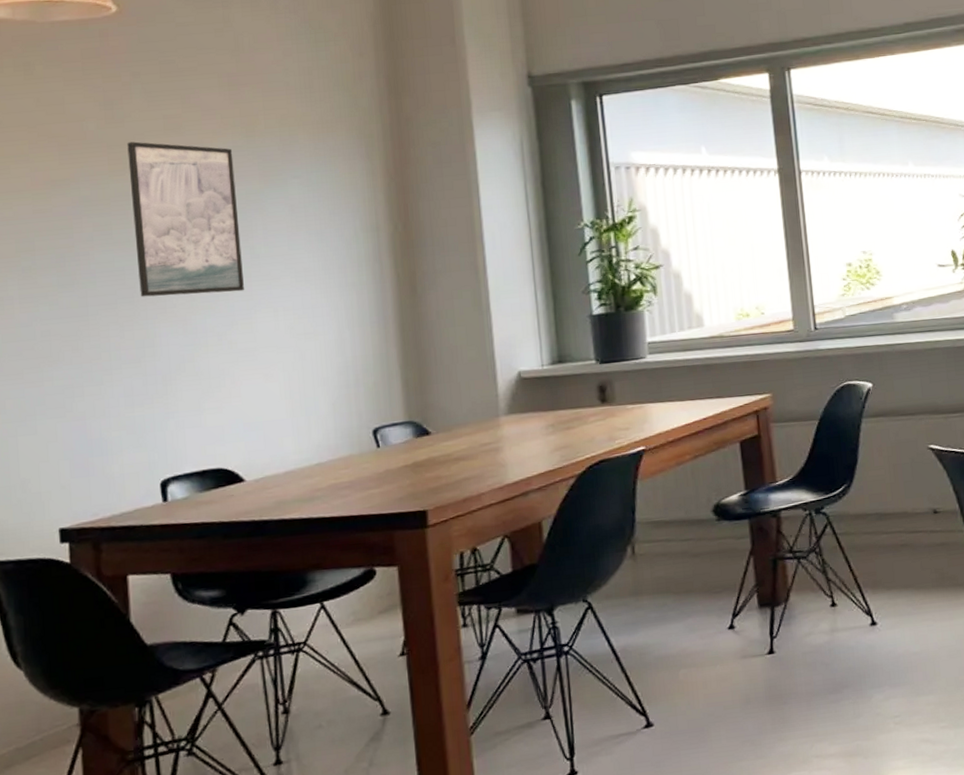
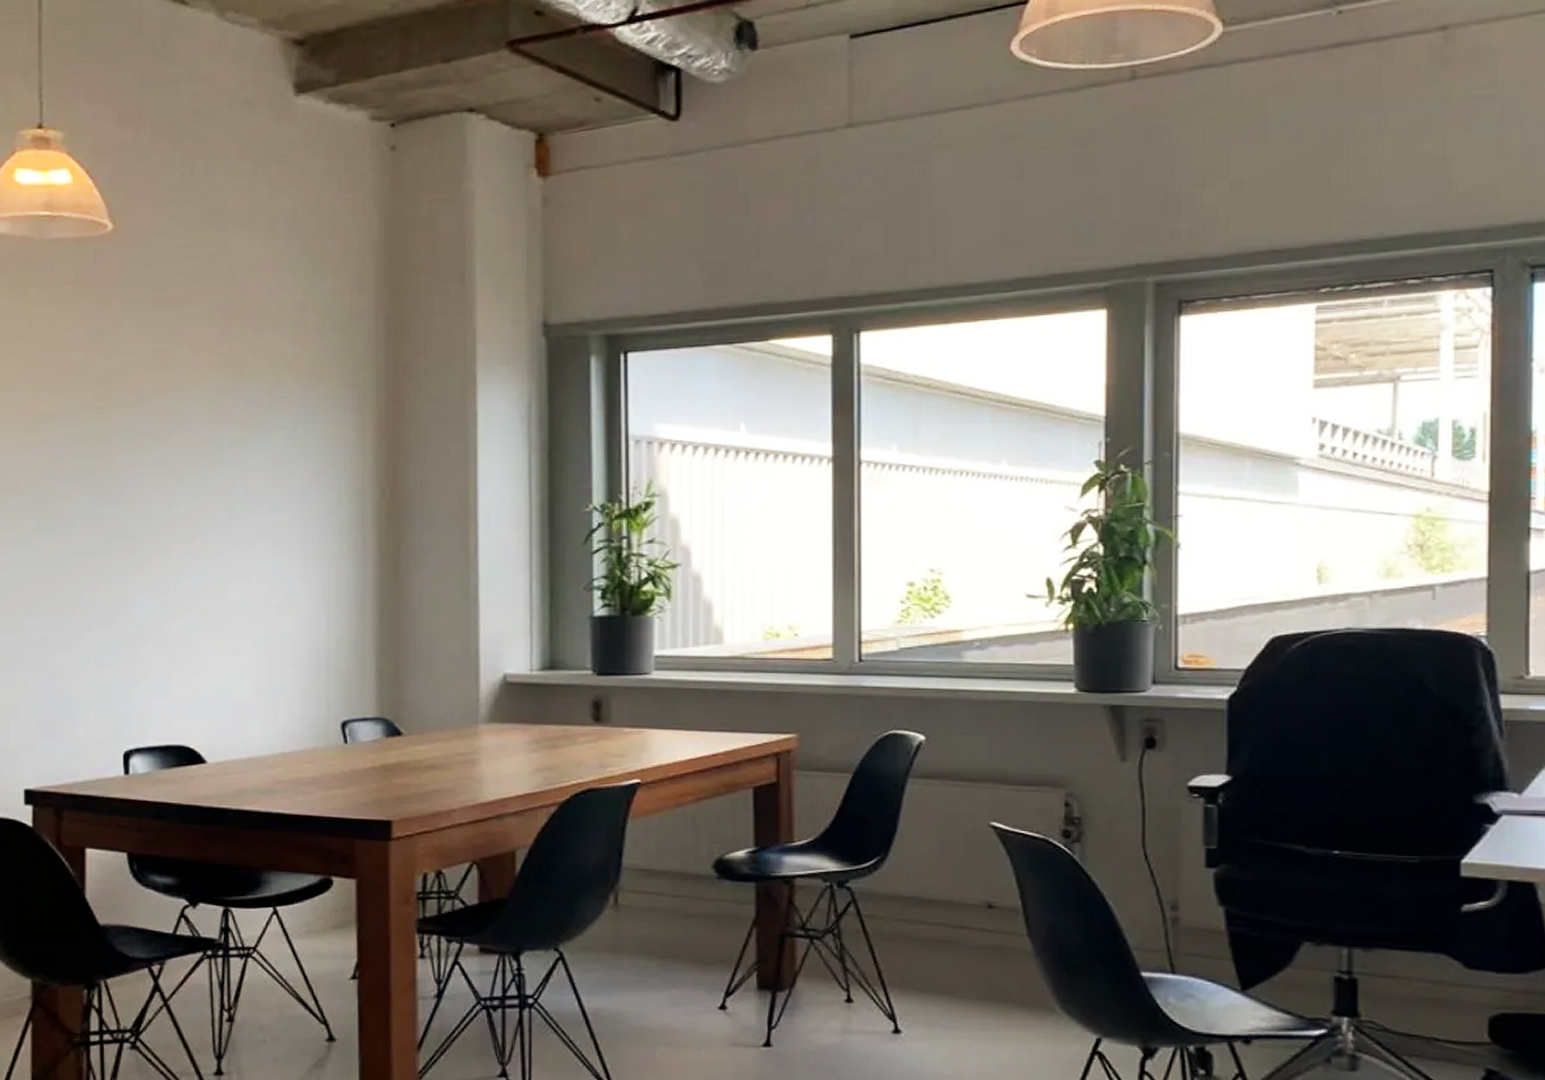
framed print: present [127,141,244,297] -> none [114,377,220,552]

